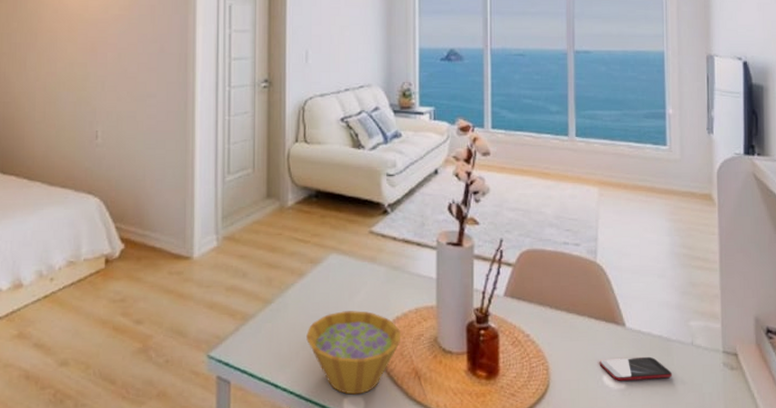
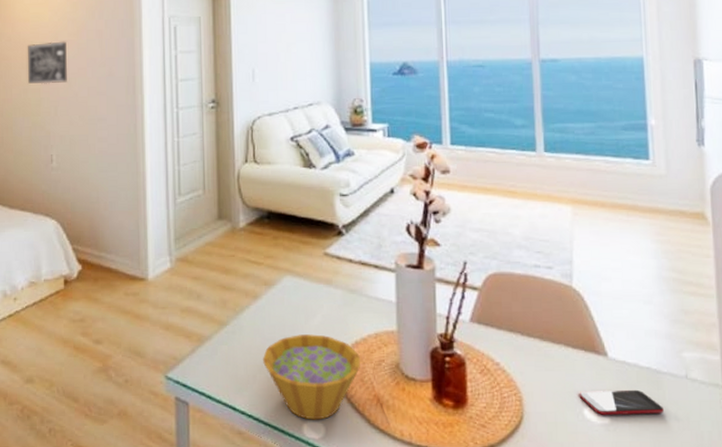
wall art: none [74,15,117,59] -> present [27,41,67,84]

